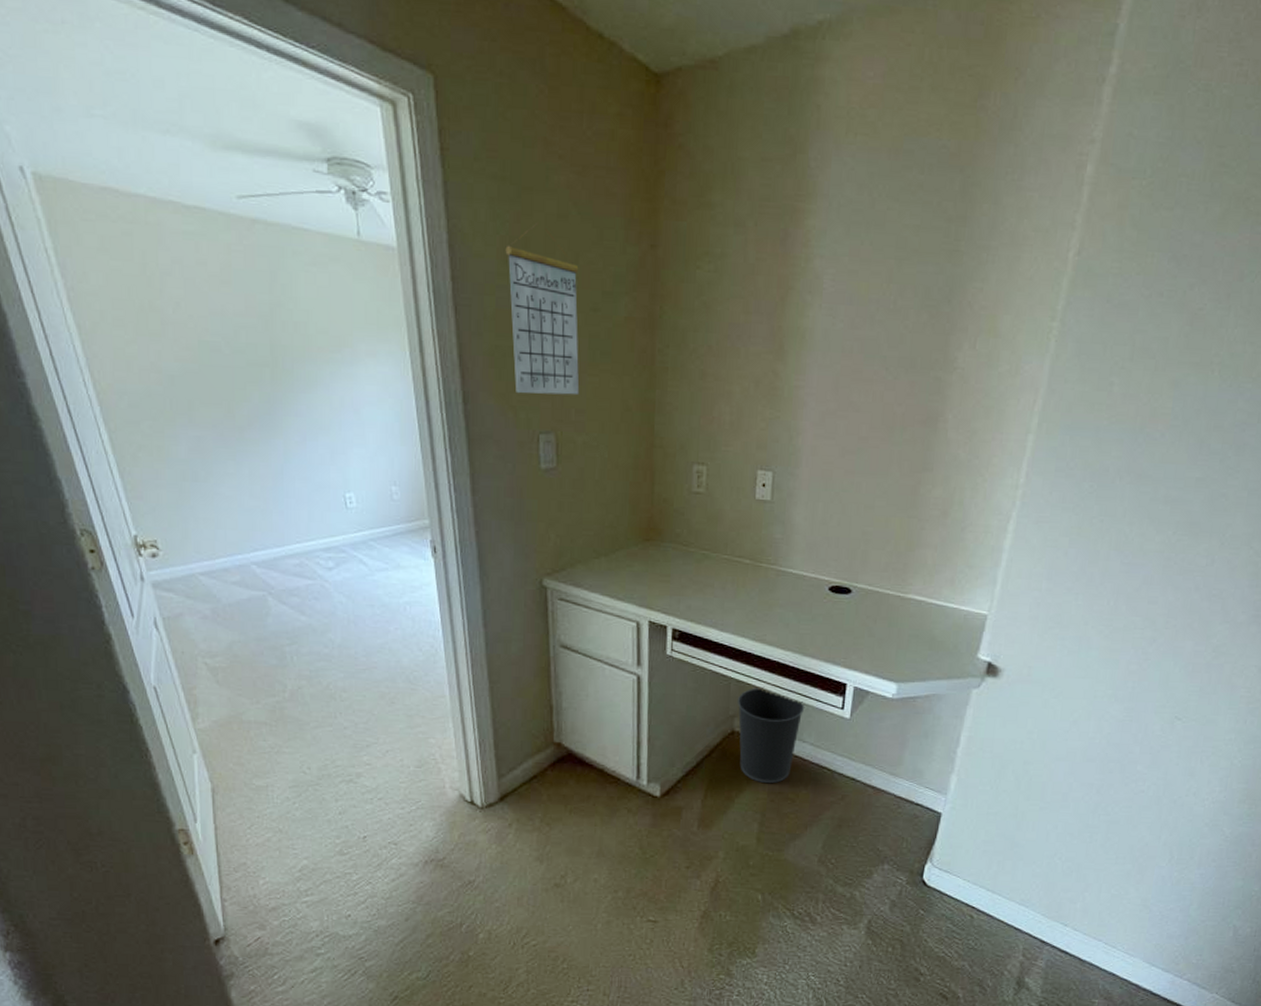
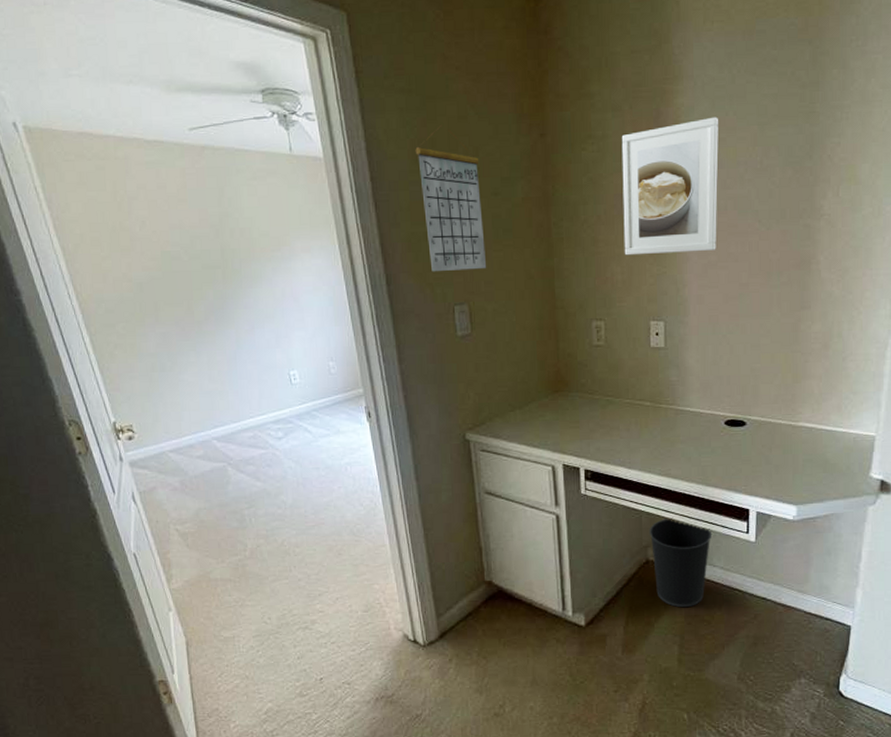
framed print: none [735,244,852,397] -> present [621,117,719,256]

